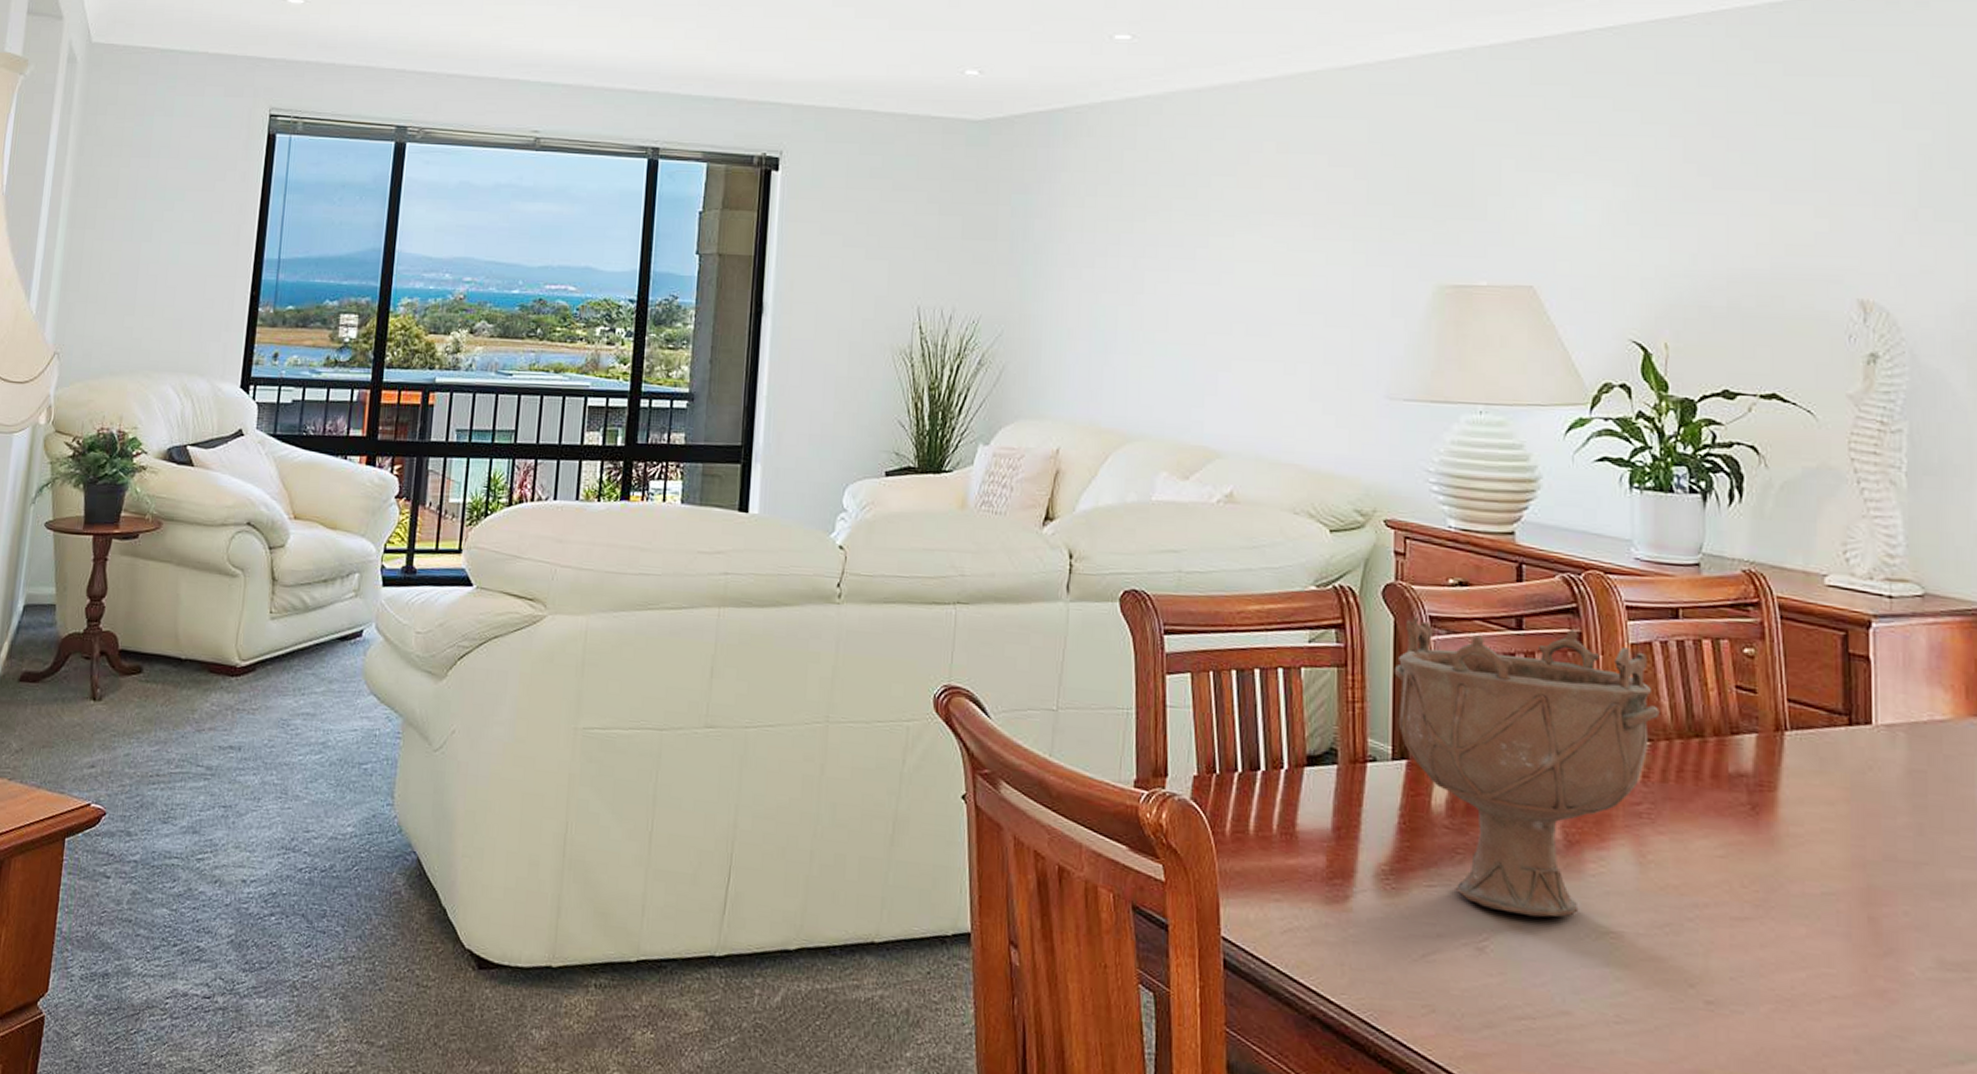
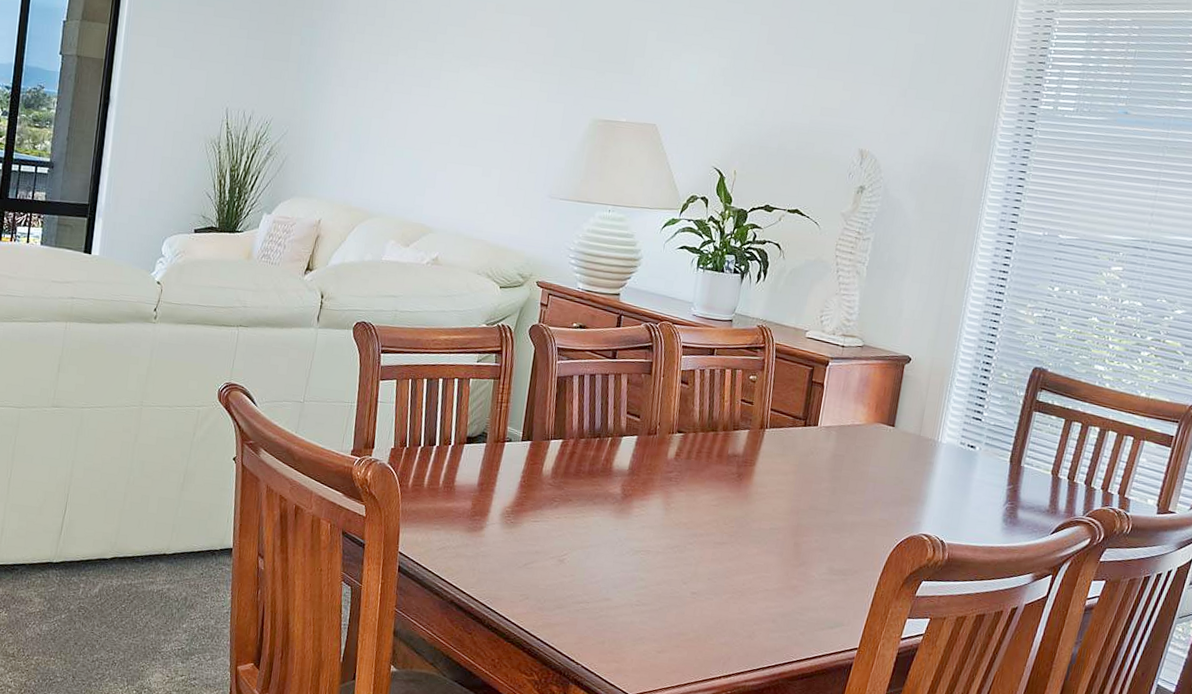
decorative bowl: present [1393,617,1660,918] -> none [528,348,693,542]

